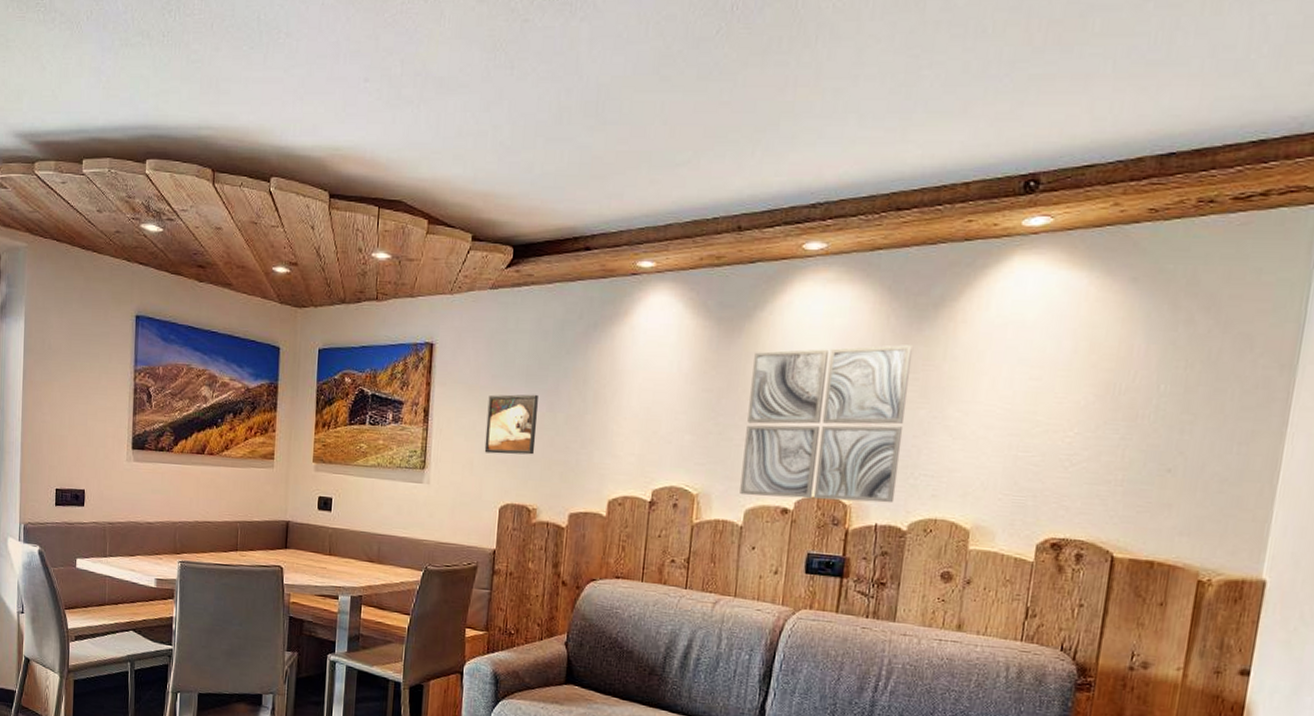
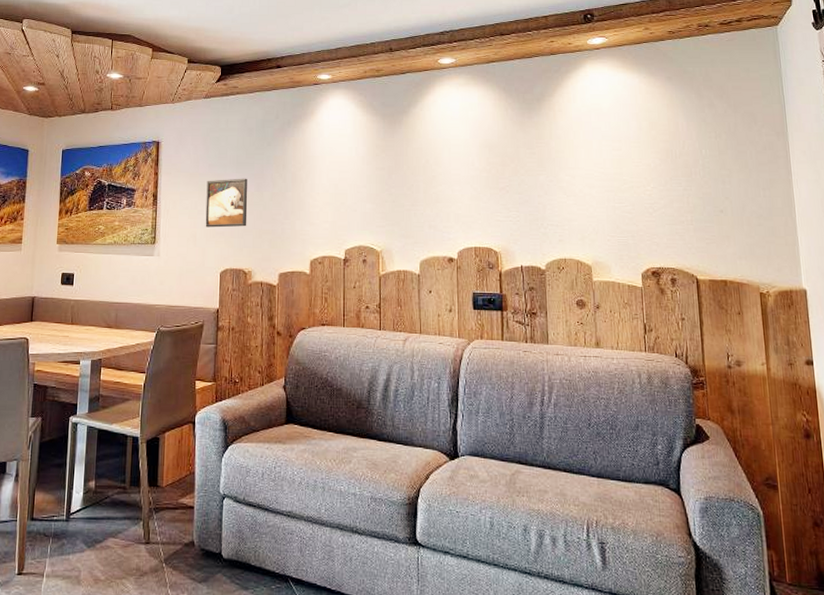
wall art: present [740,345,912,504] -> none [413,129,532,249]

